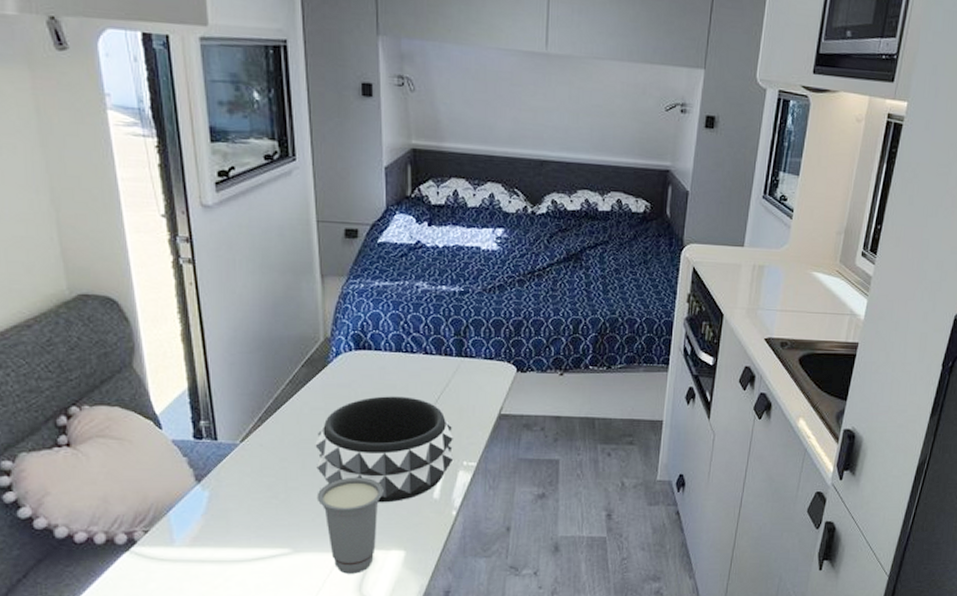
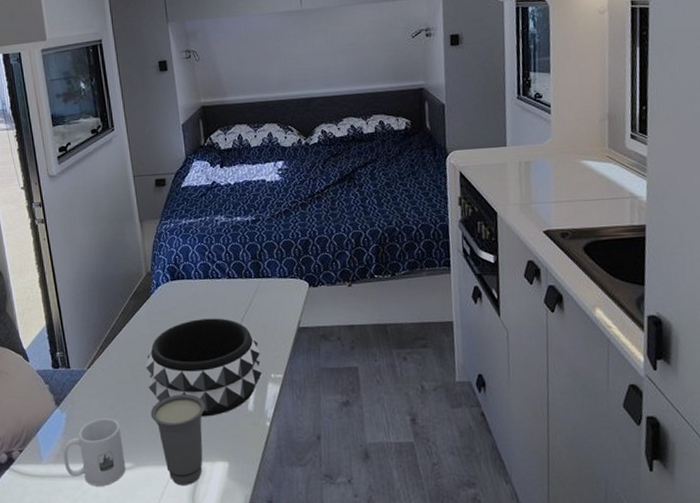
mug: none [203,499,282,573] -> present [63,418,126,486]

